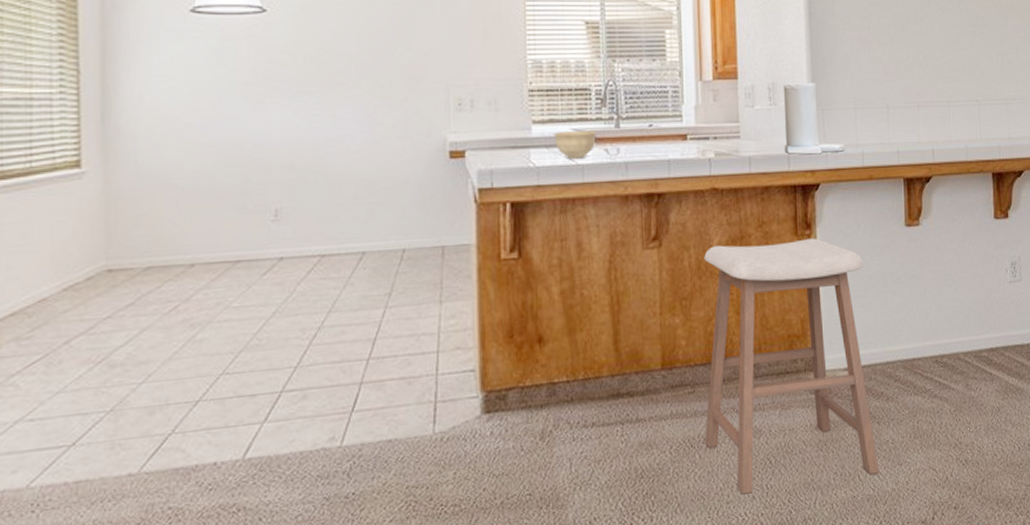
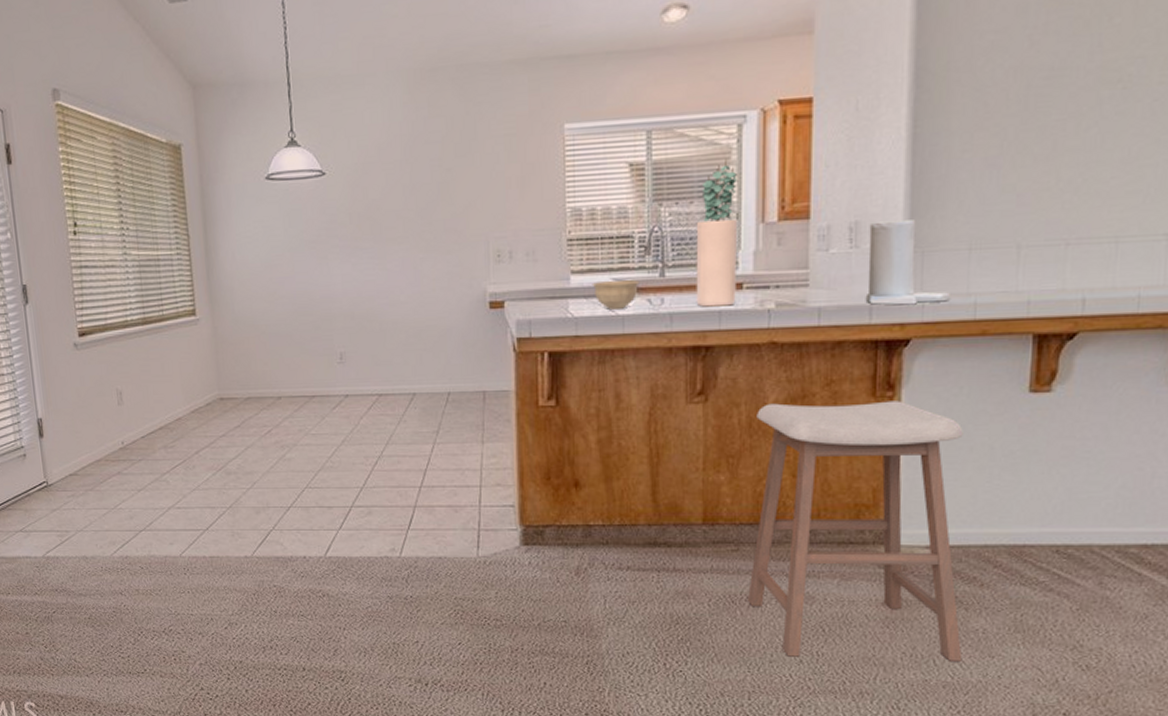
vase: none [645,22,682,157] -> present [696,158,738,307]

